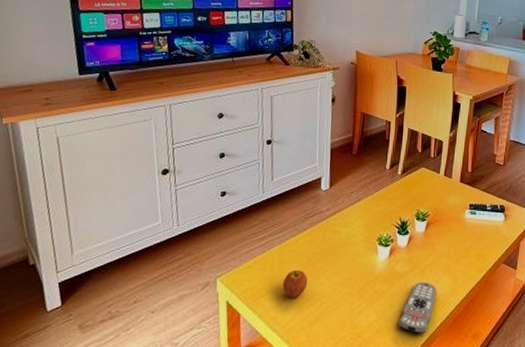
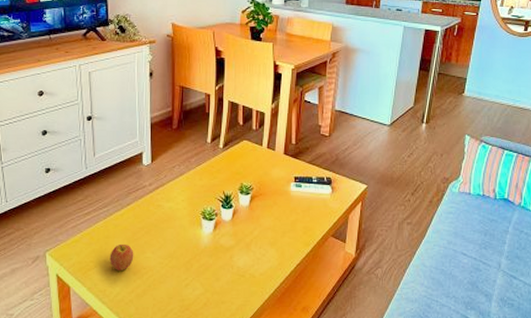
remote control: present [399,281,437,334] -> none [226,255,263,307]

